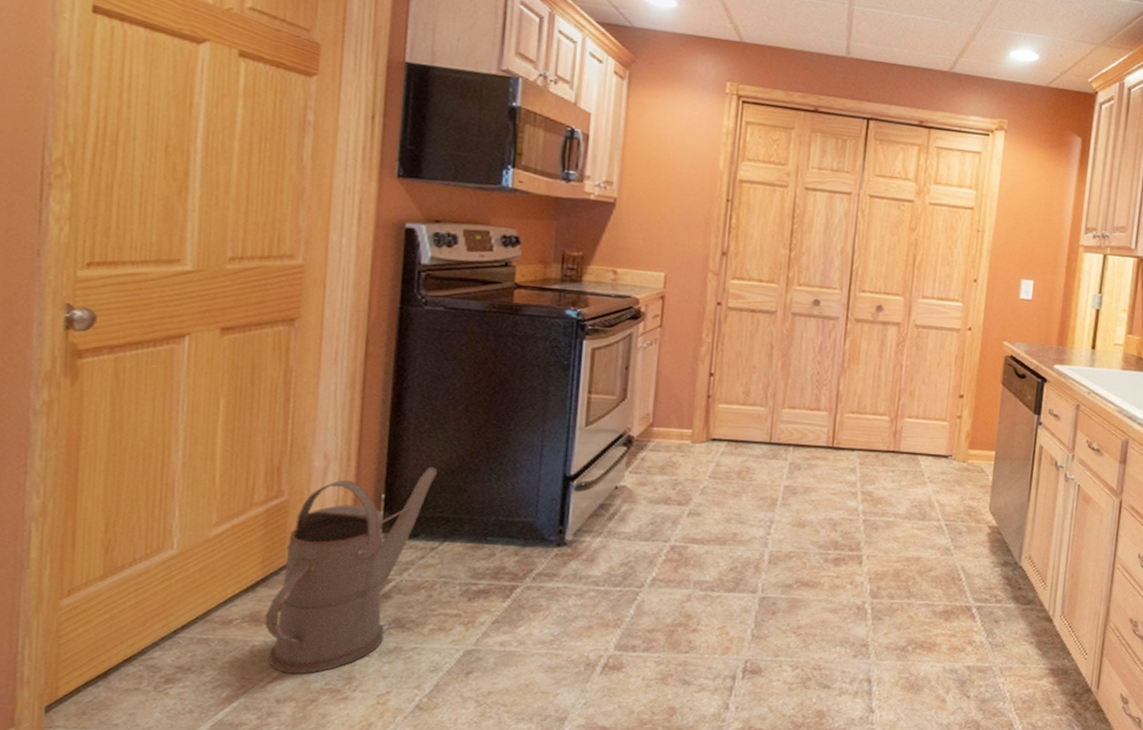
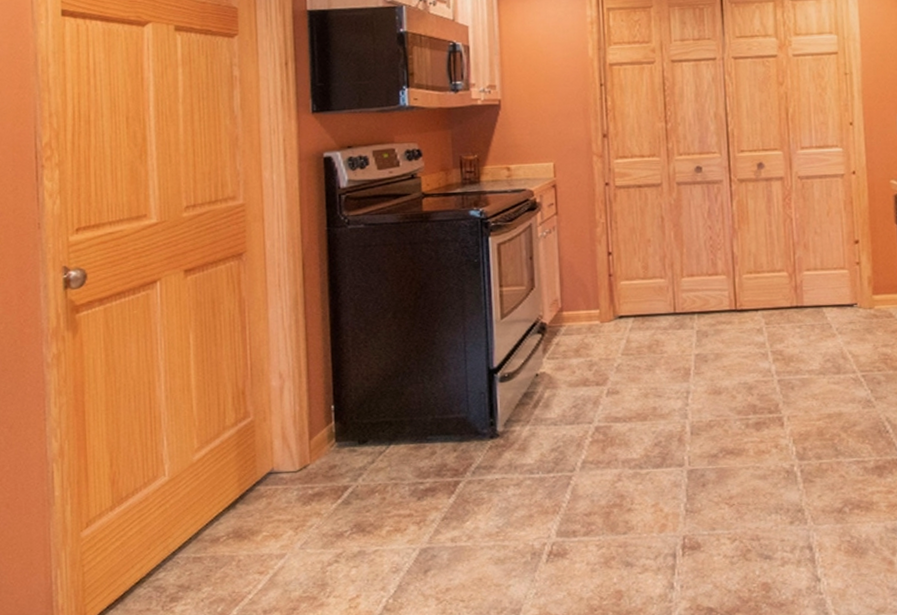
watering can: present [264,466,438,675] -> none [246,374,377,585]

